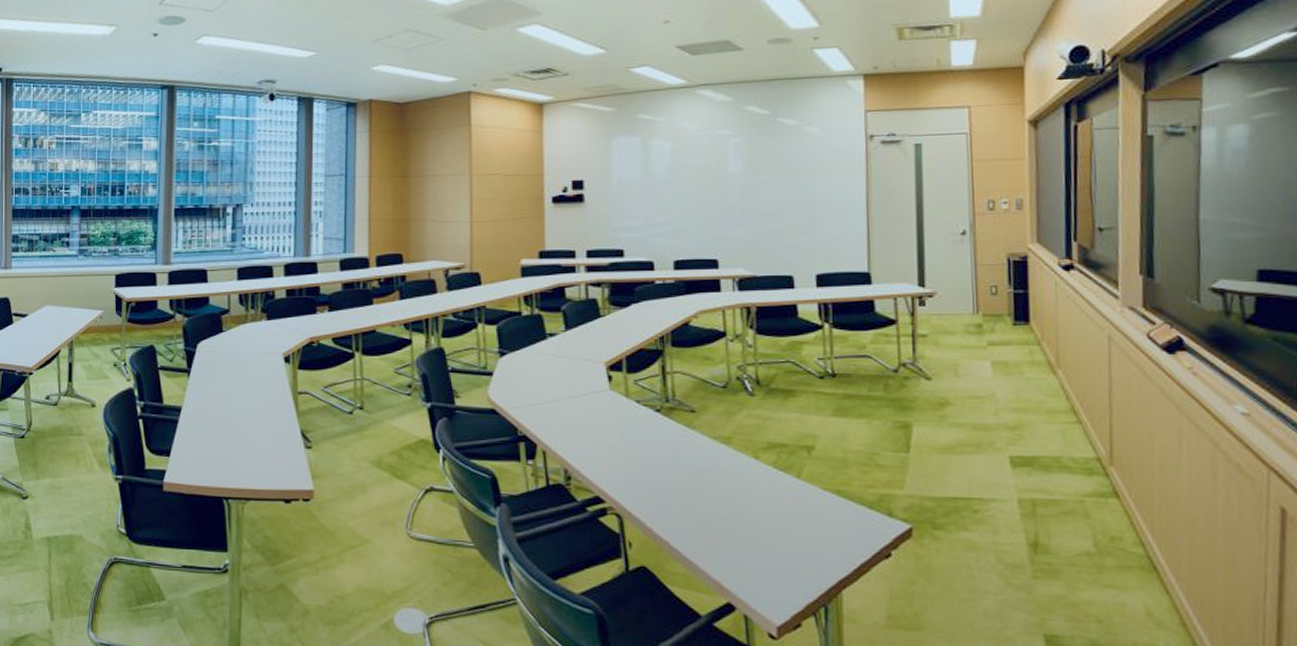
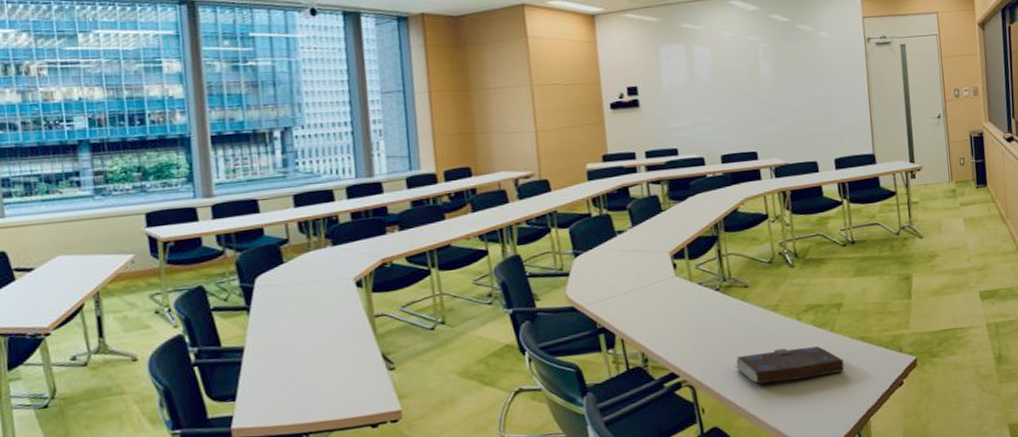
book: none [672,489,813,529] -> present [735,346,845,384]

